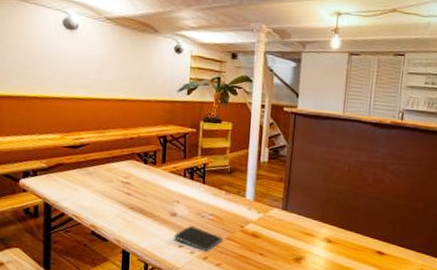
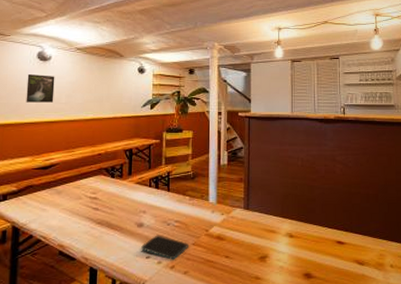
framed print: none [52,44,83,78] -> present [26,74,55,103]

